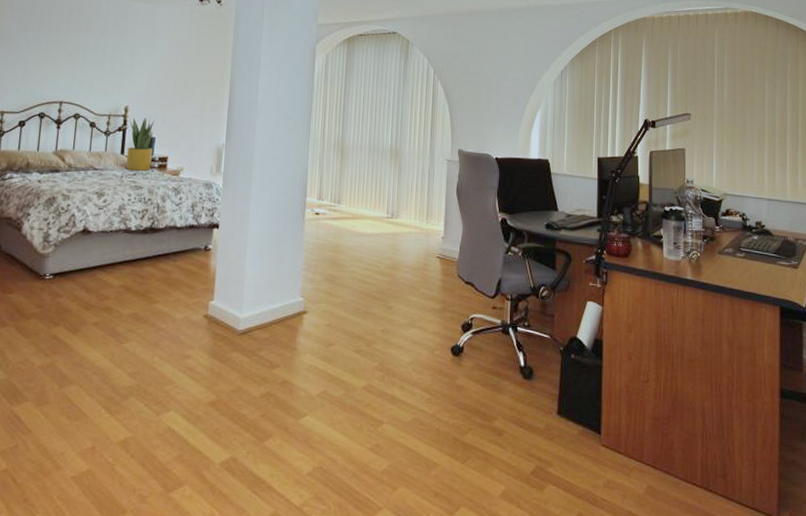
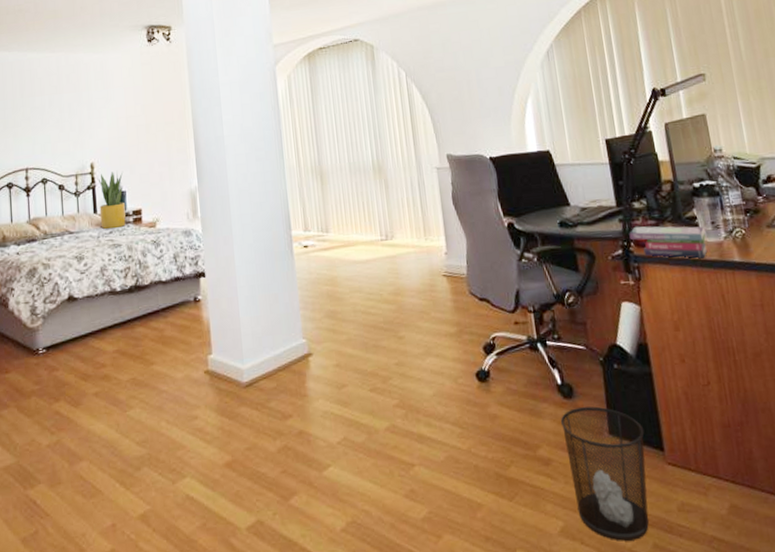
waste bin: none [517,388,587,508] -> present [560,406,649,541]
books: none [604,237,668,273] -> present [629,226,708,259]

